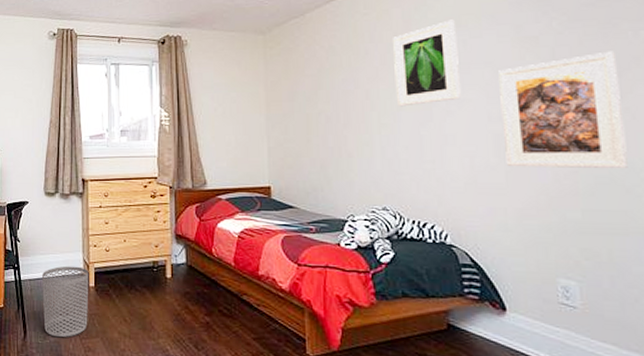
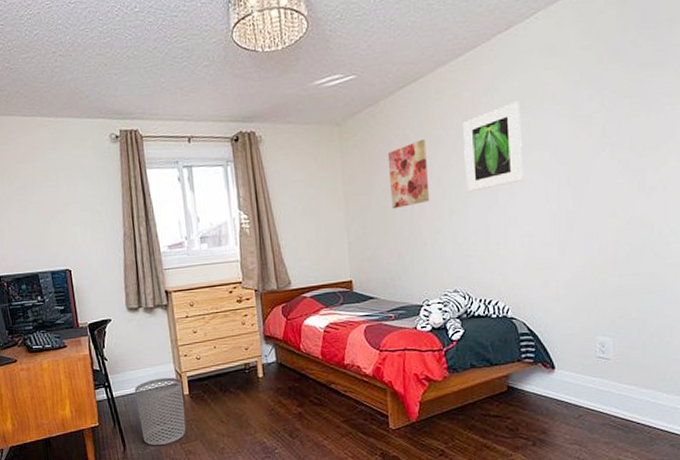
wall art: none [312,51,357,117] -> present [387,139,430,208]
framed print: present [499,51,628,169] -> none [556,126,657,242]

